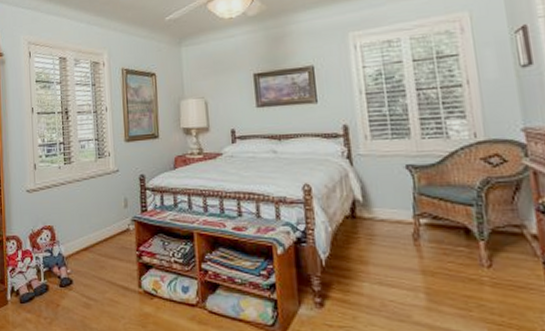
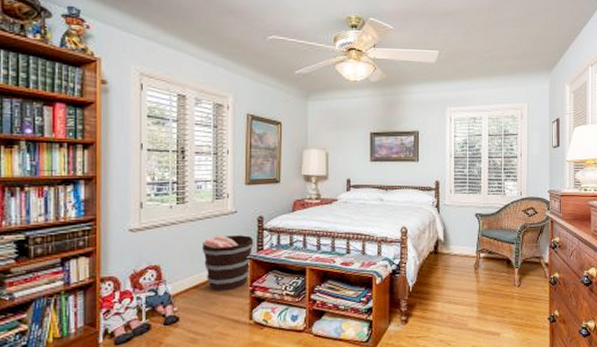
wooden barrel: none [88,195,138,255] -> present [201,234,254,291]

